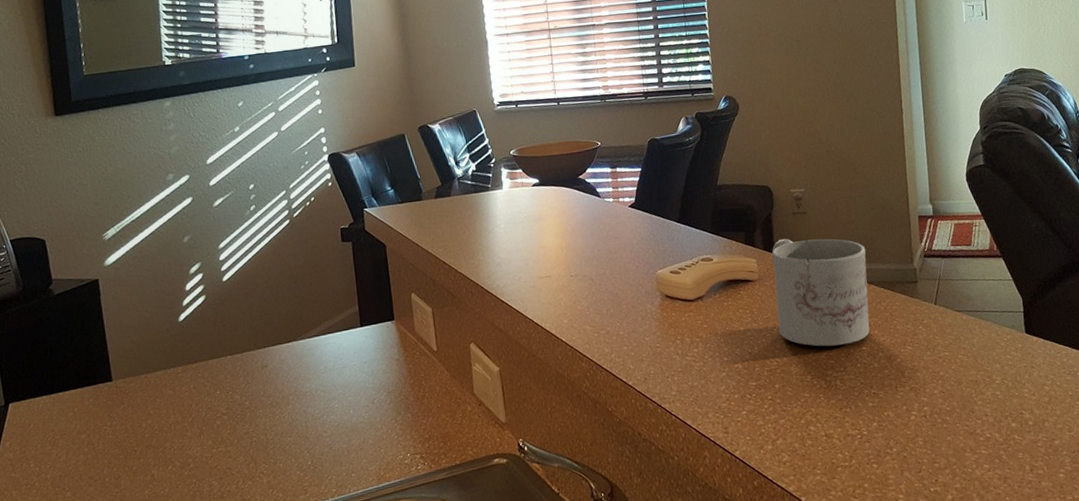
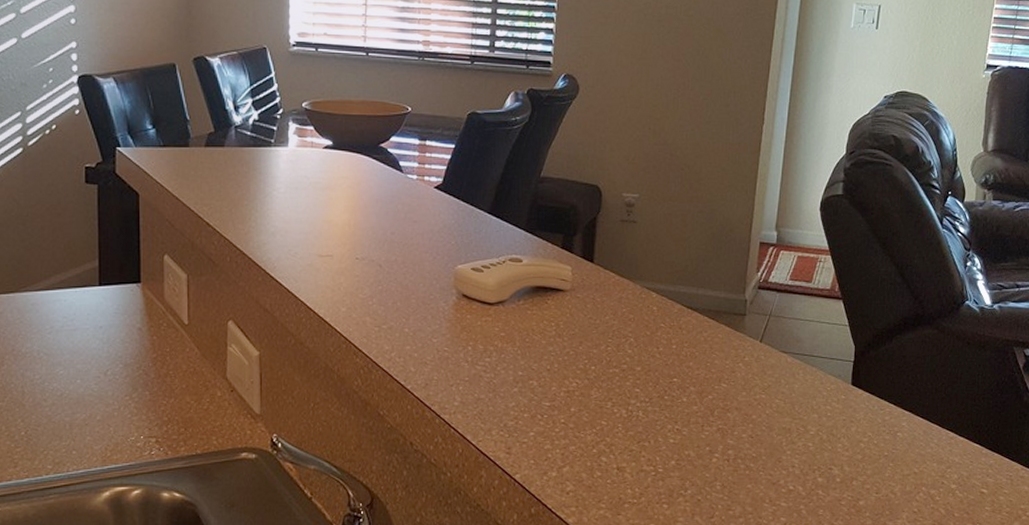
mug: present [771,238,870,347] -> none [585,247,696,374]

